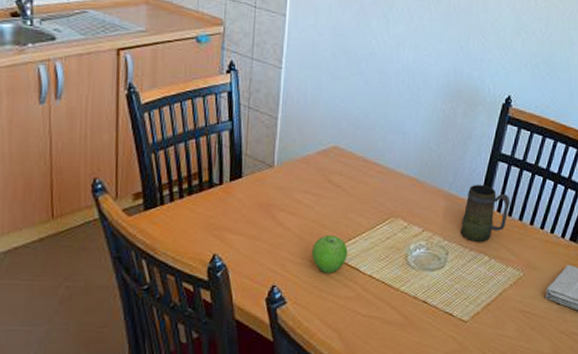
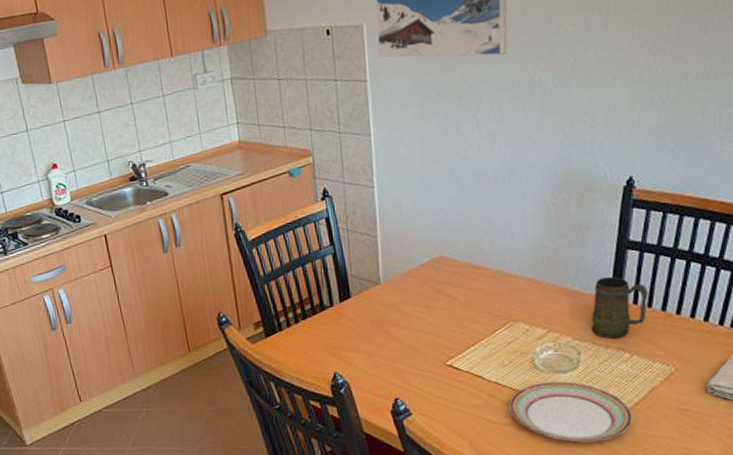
fruit: present [311,234,348,273] -> none [430,344,469,383]
plate: none [379,279,484,338] -> present [509,381,632,443]

